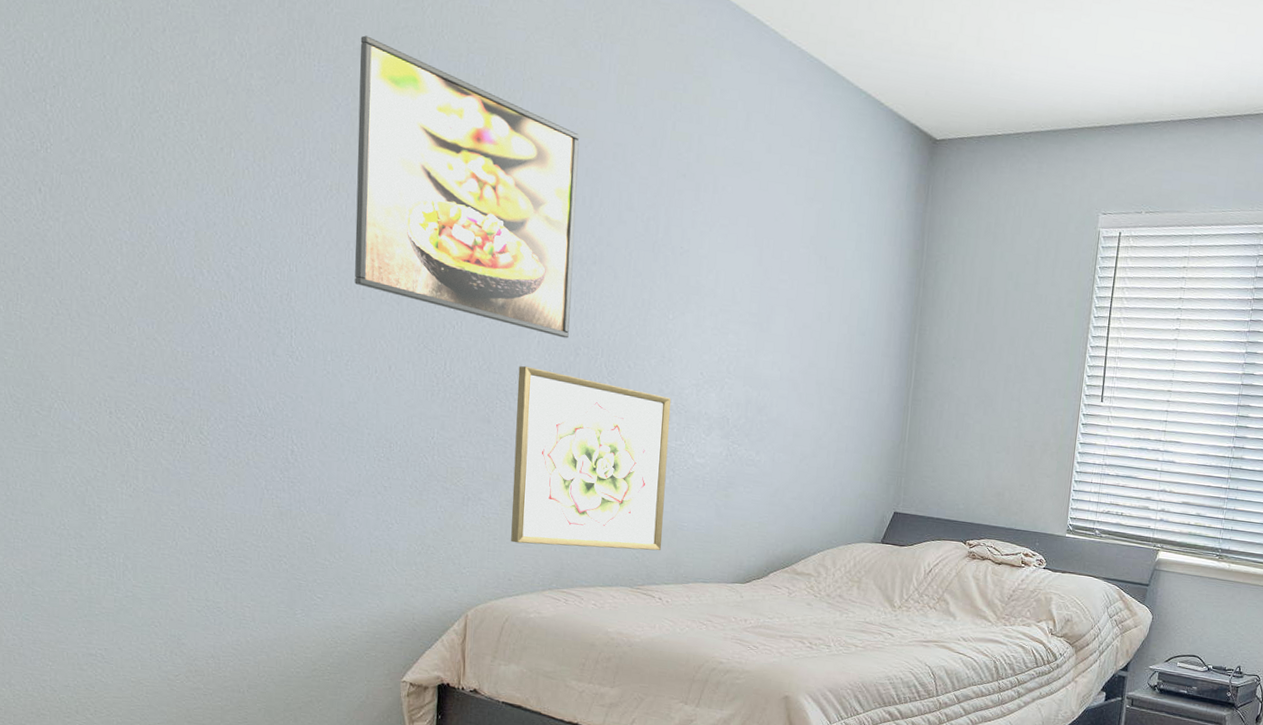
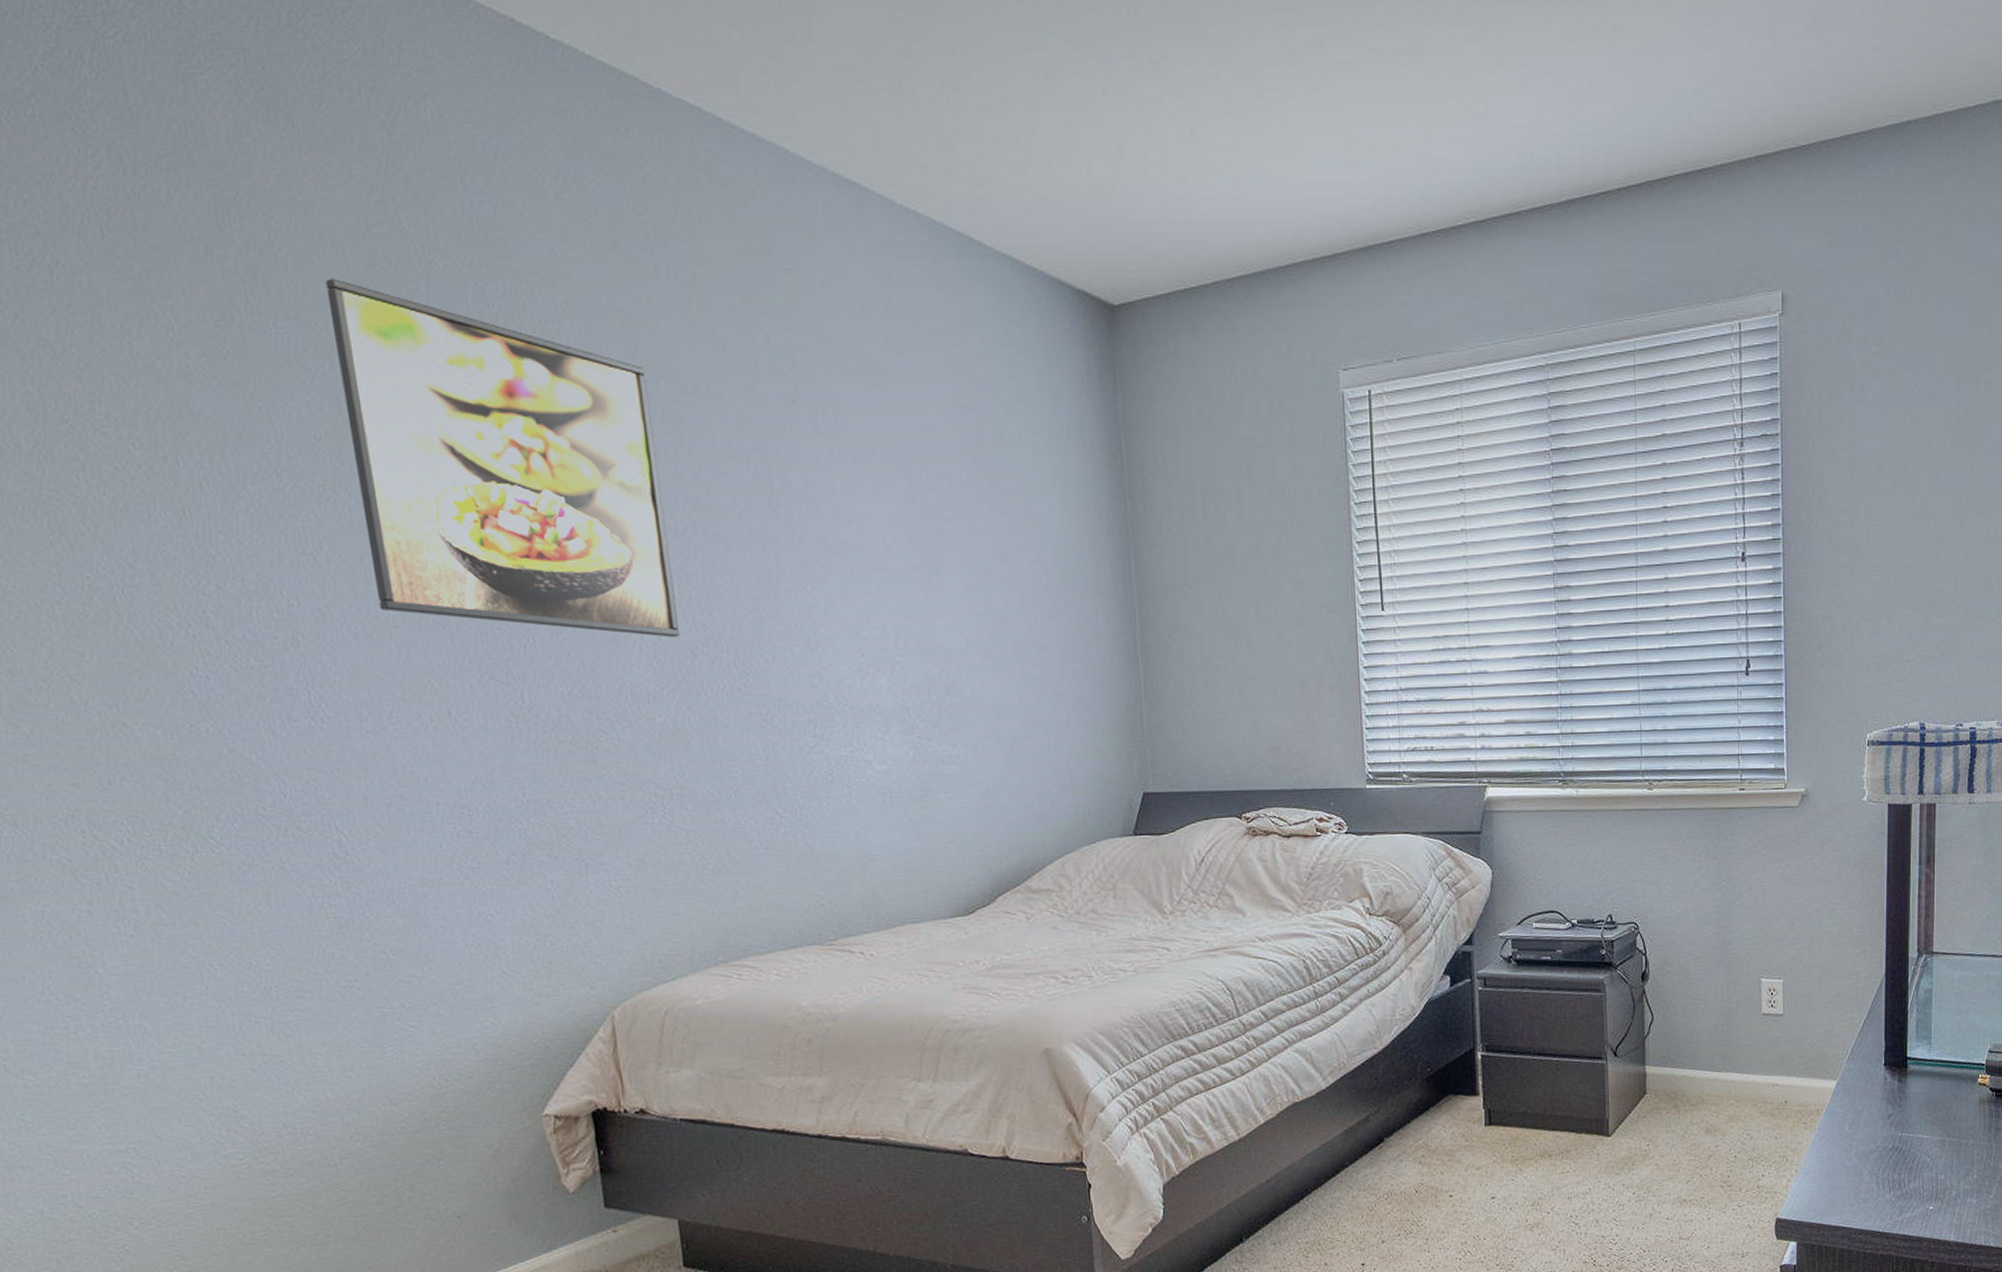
wall art: present [511,365,672,551] -> none [620,681,852,913]

